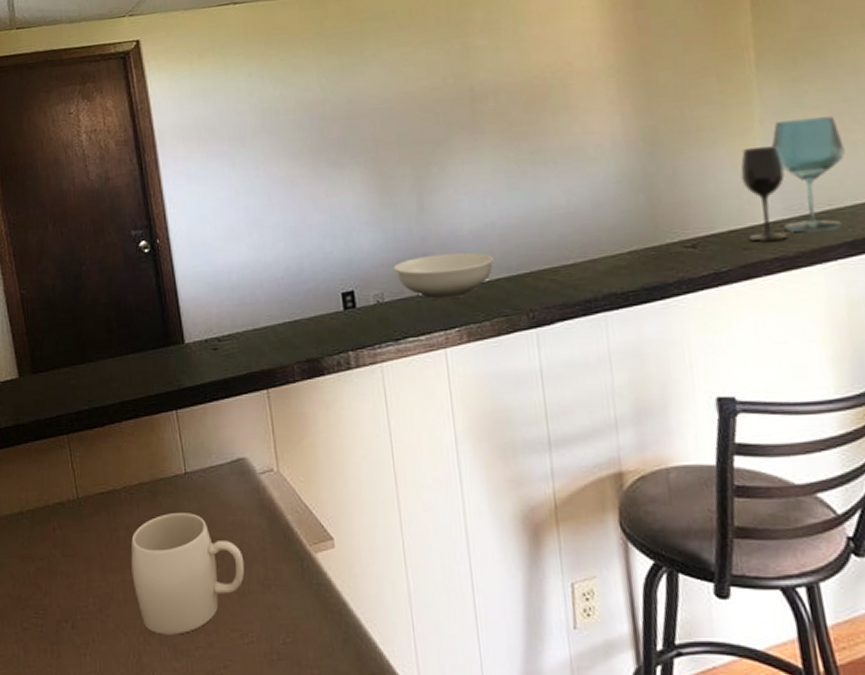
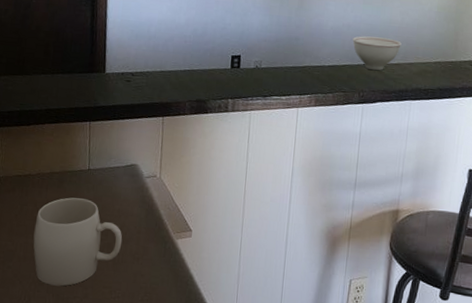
bowl: present [394,252,495,300] -> none [273,39,345,74]
bowl: none [502,230,574,279] -> present [352,36,401,70]

